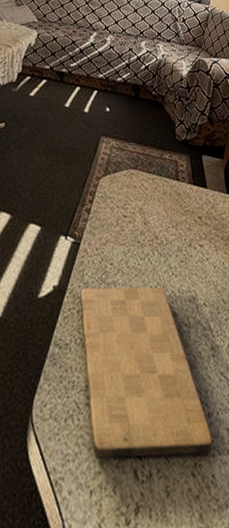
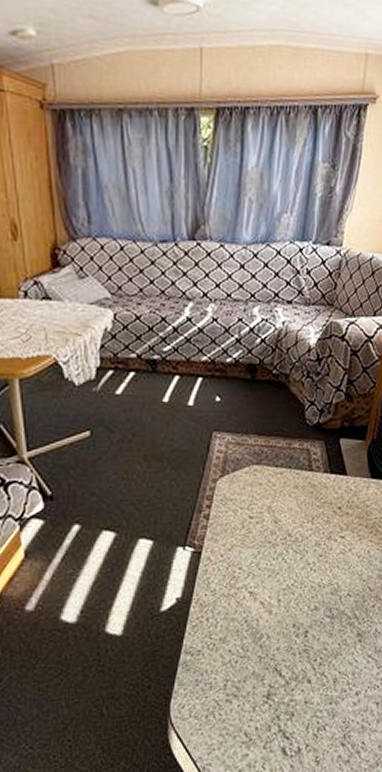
cutting board: present [79,287,213,458] -> none [208,584,362,744]

